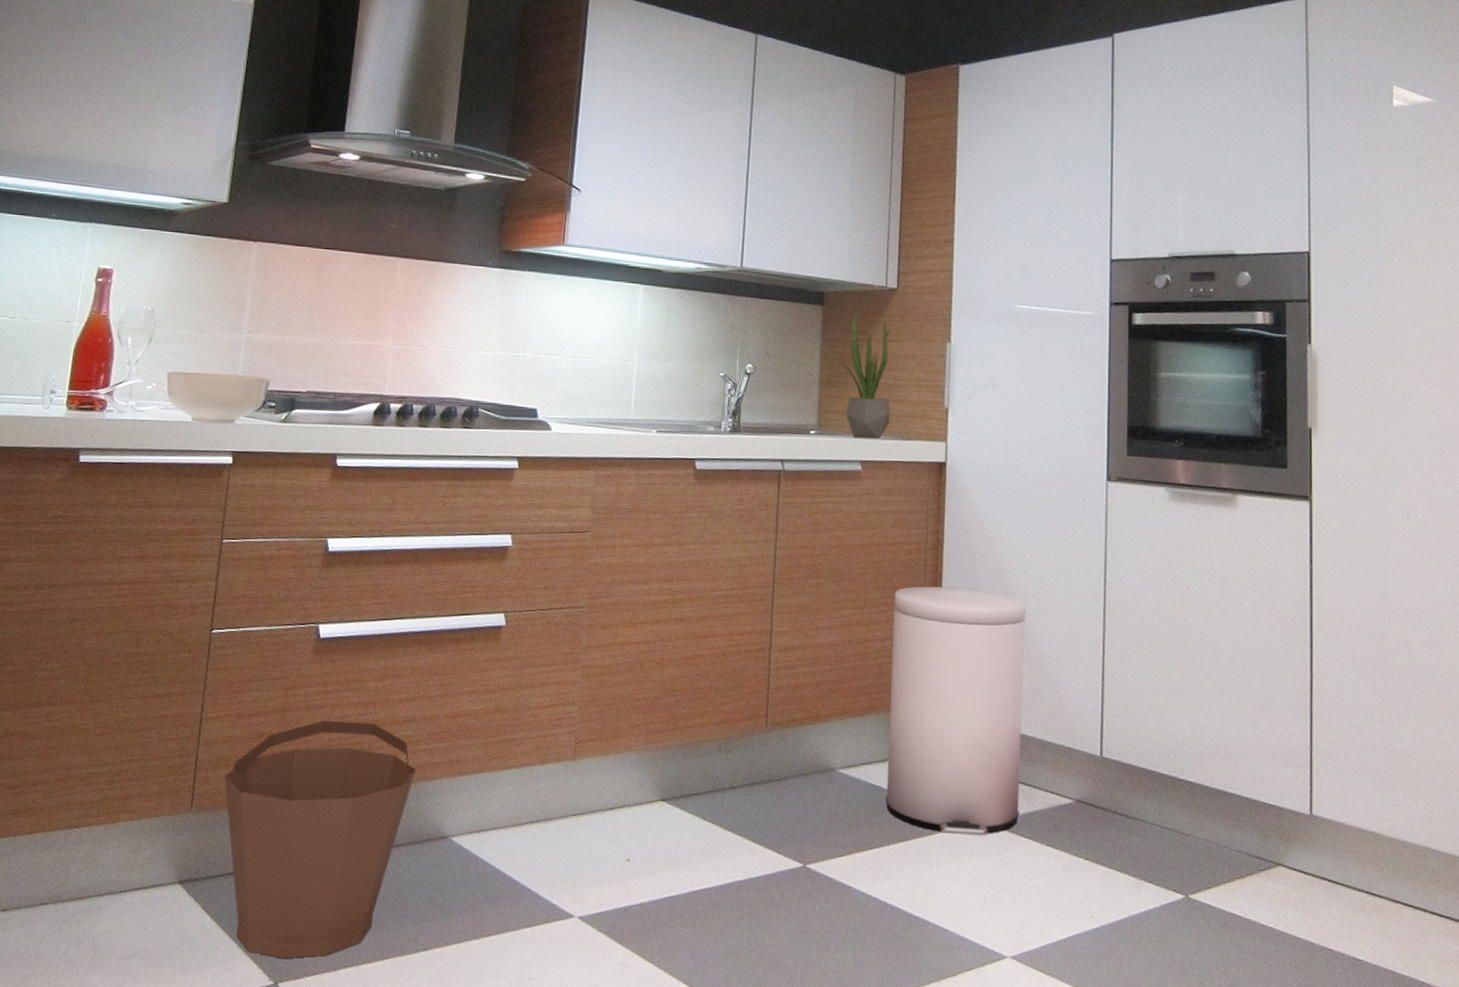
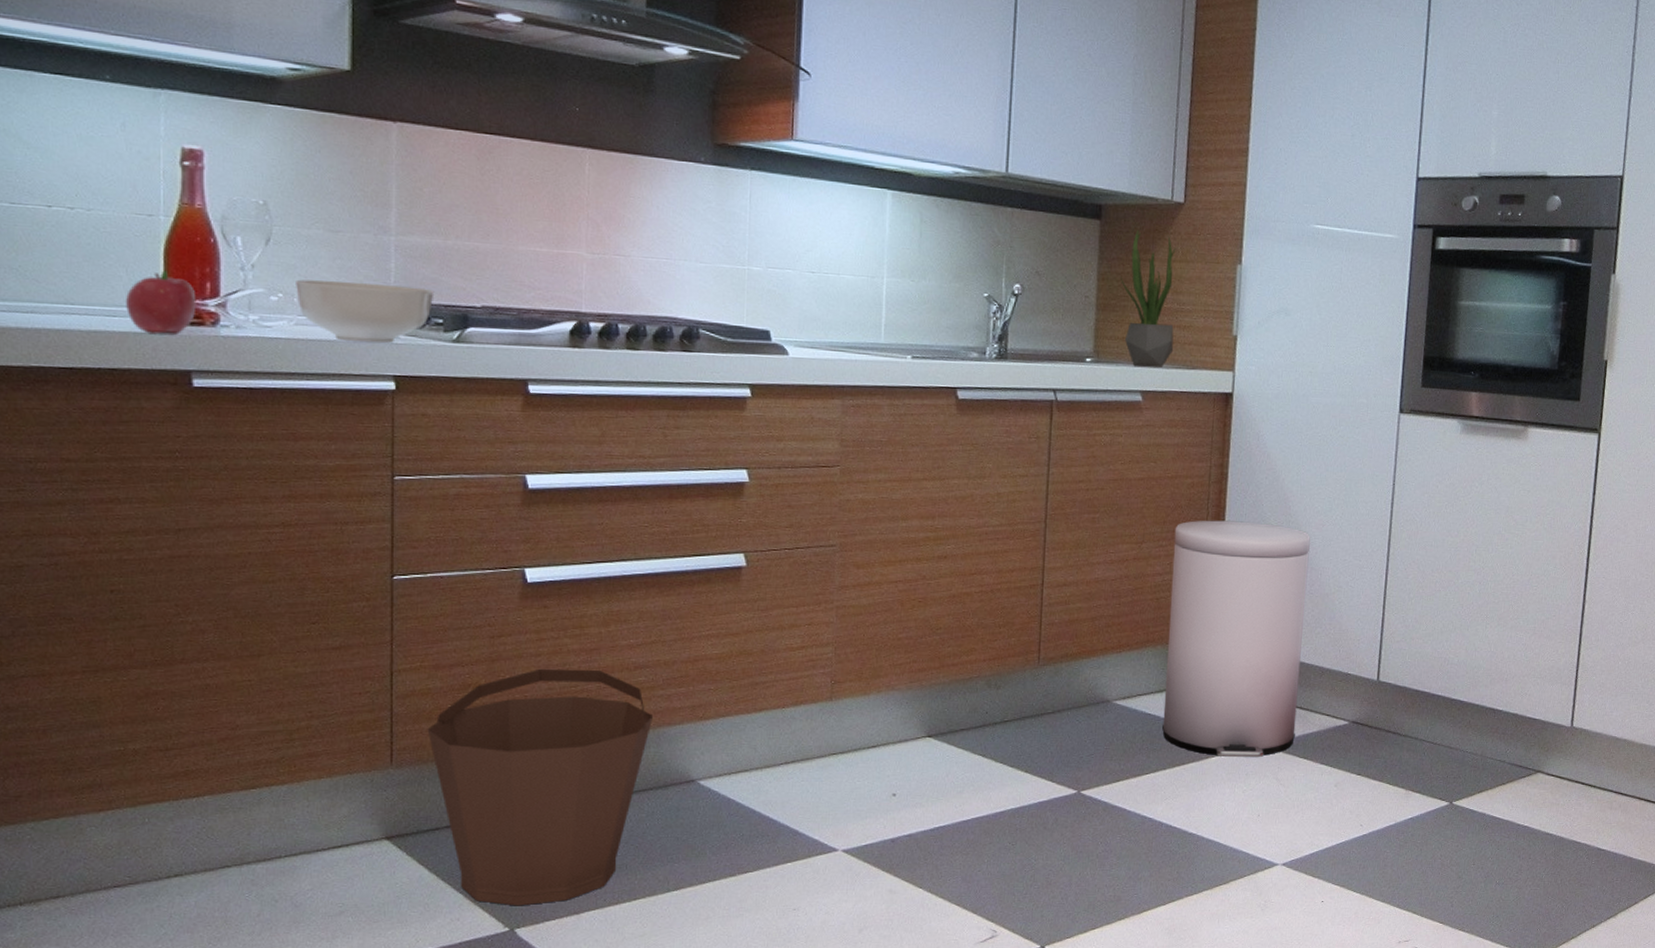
fruit: none [39,366,92,419] -> present [125,270,197,336]

